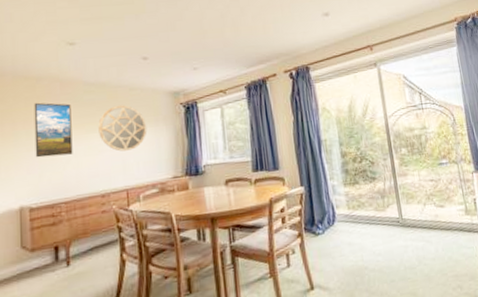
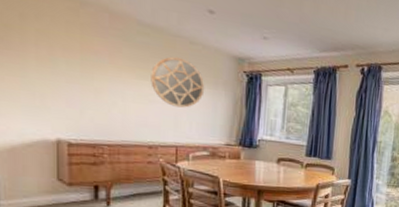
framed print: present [34,102,73,158] -> none [76,30,121,97]

